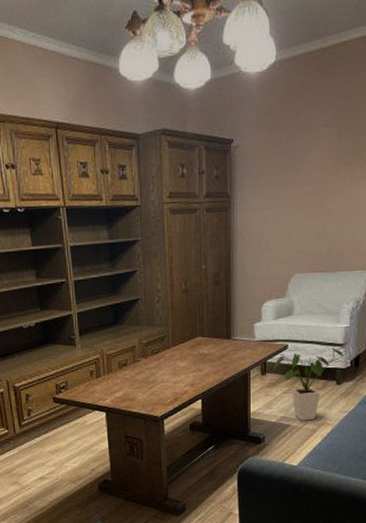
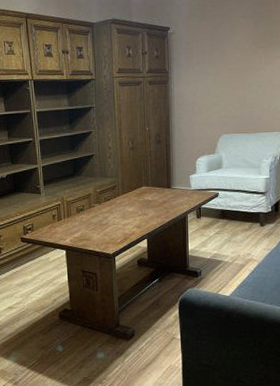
house plant: present [274,347,344,421] -> none [207,195,266,257]

